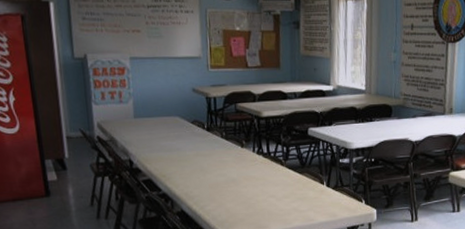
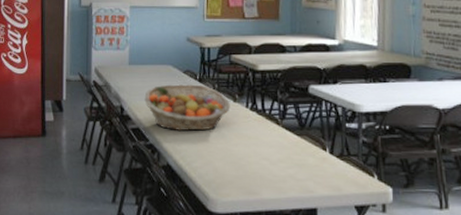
fruit basket: none [153,133,238,179] -> present [144,84,230,132]

